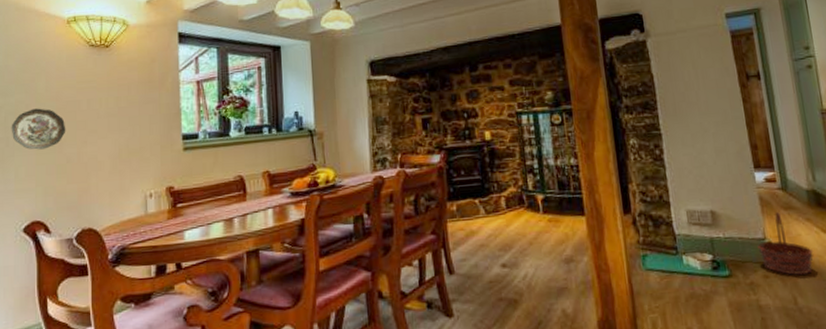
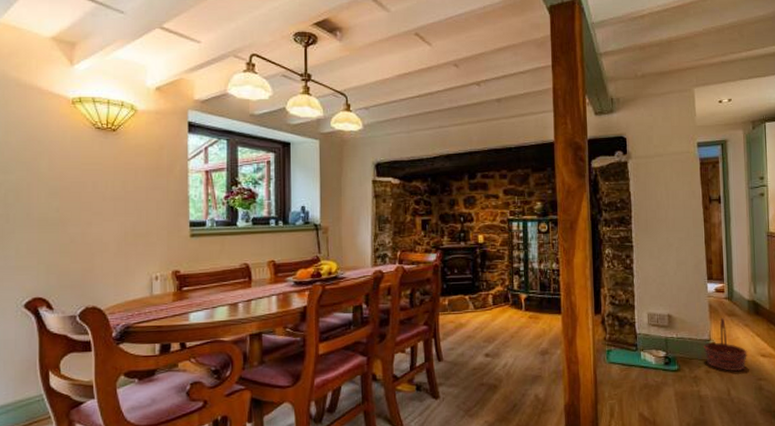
decorative plate: present [11,108,66,150] -> none [11,187,70,228]

